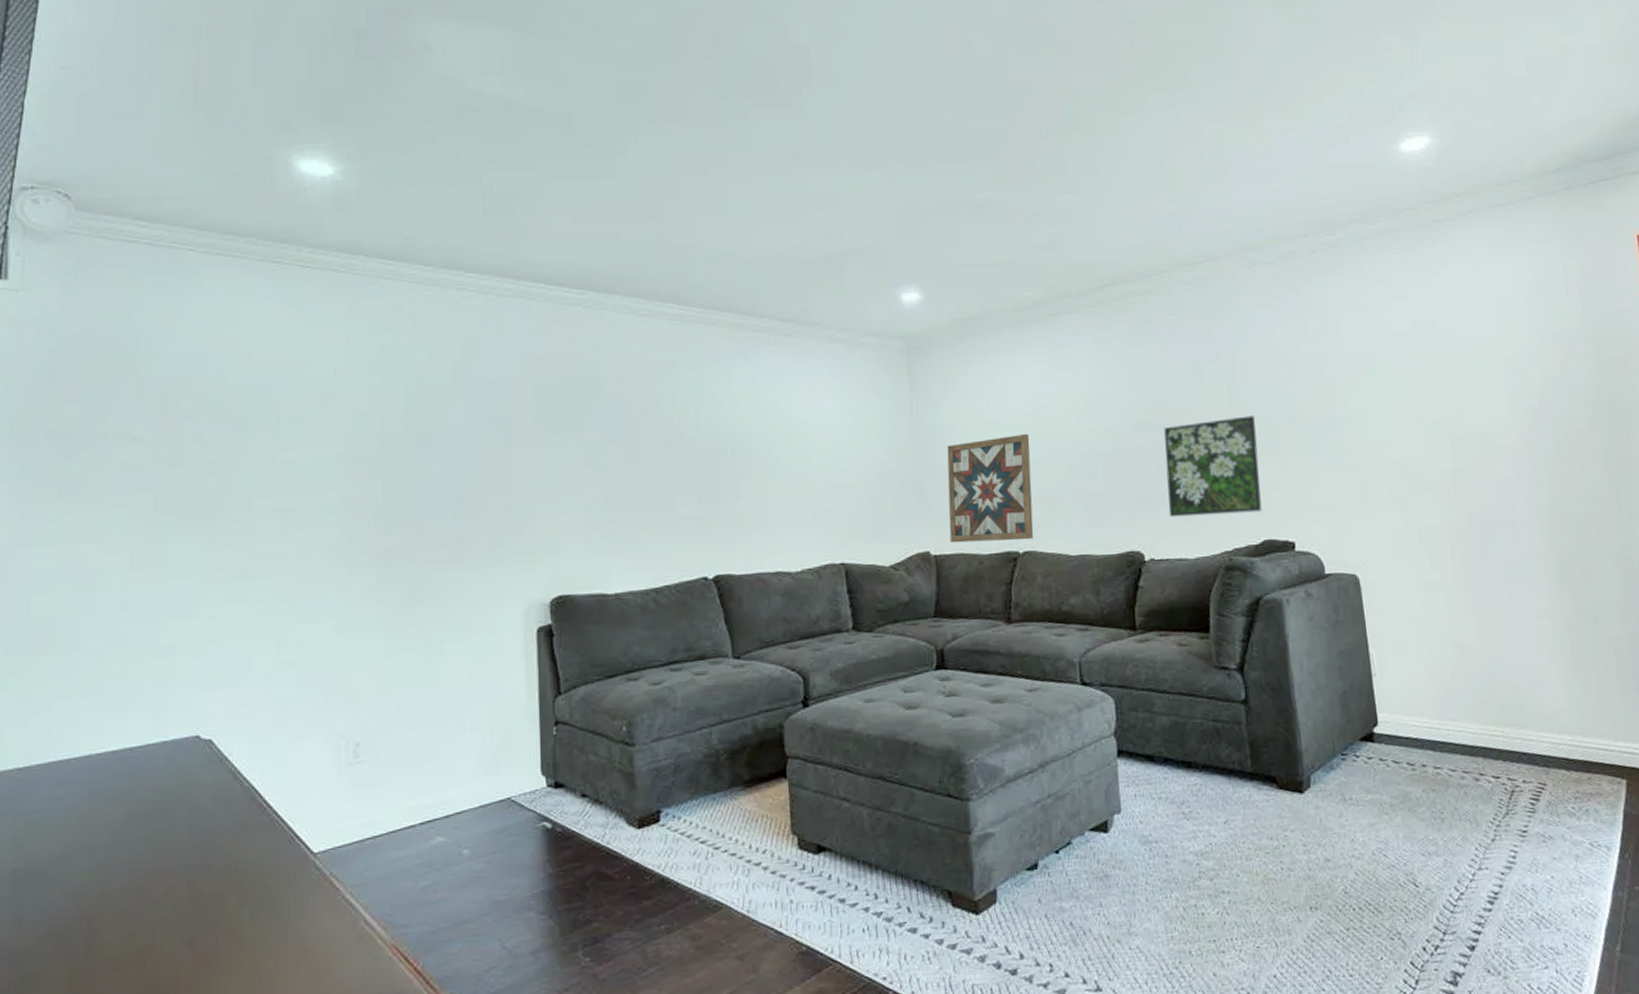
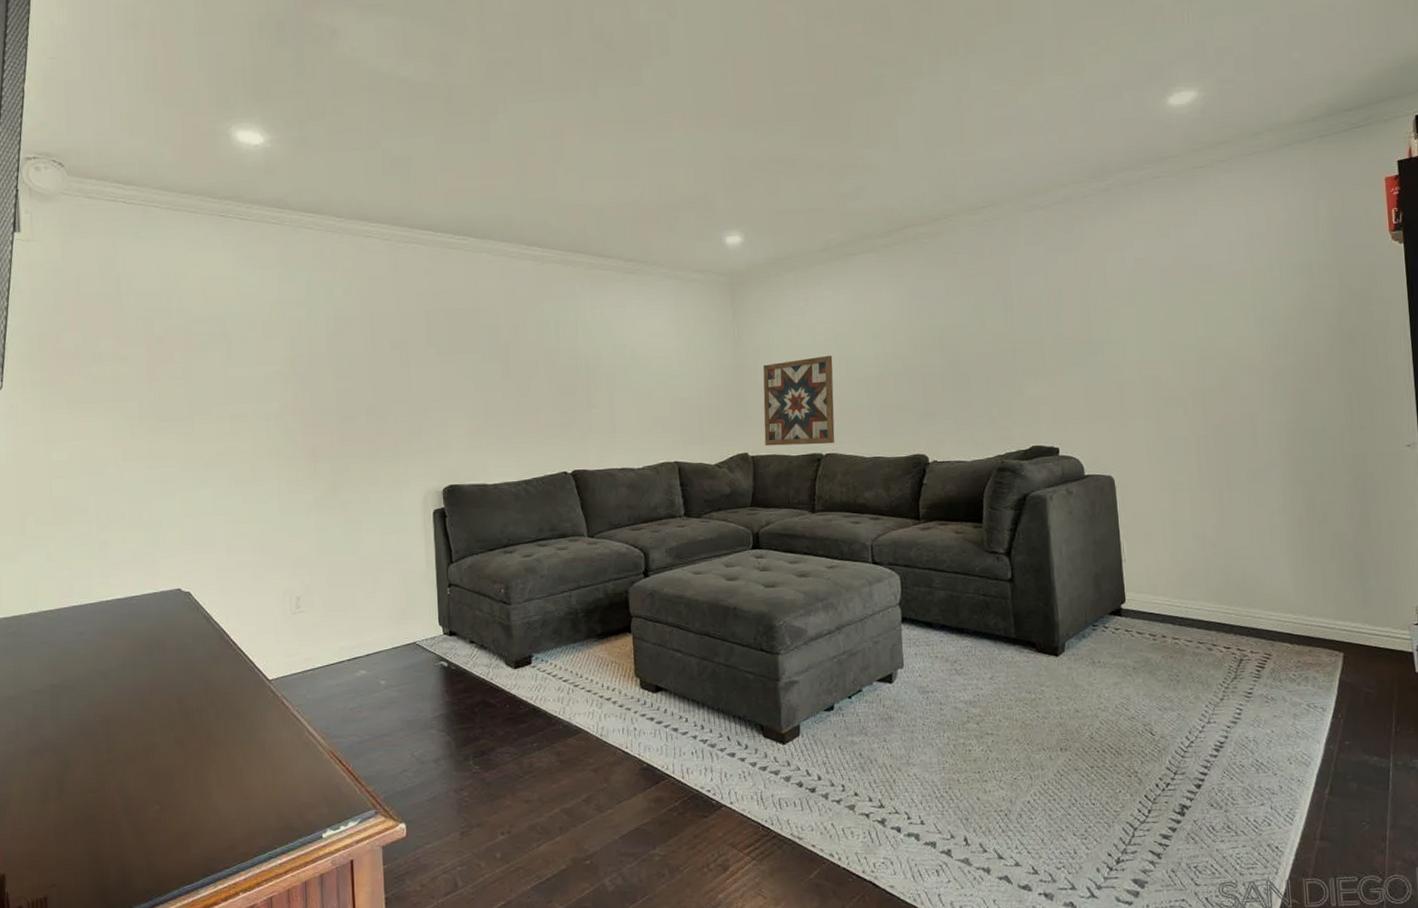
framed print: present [1164,415,1262,518] -> none [948,340,1031,427]

